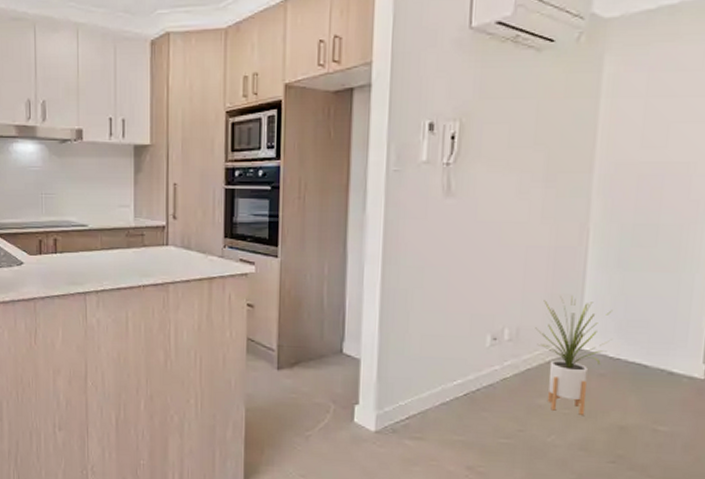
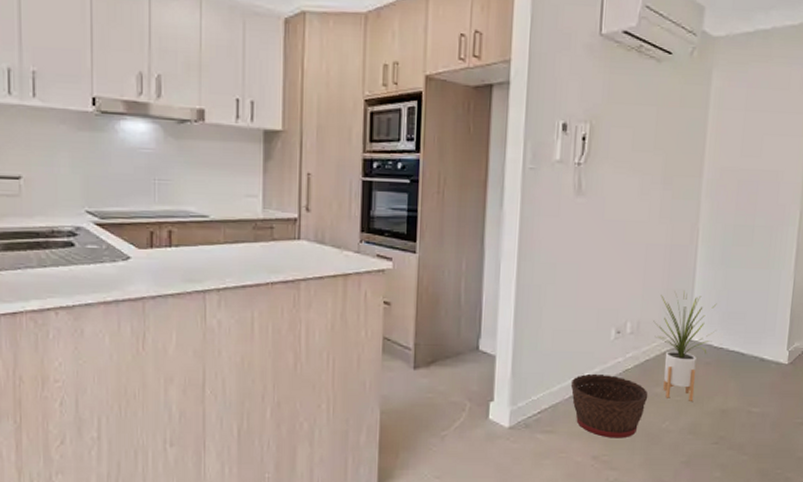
basket: none [441,381,530,450] -> present [570,373,648,438]

